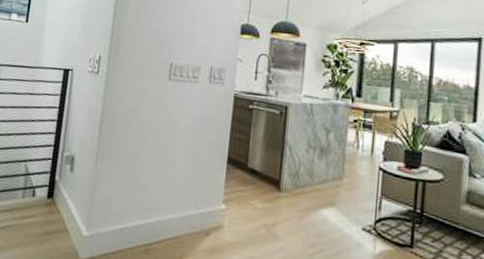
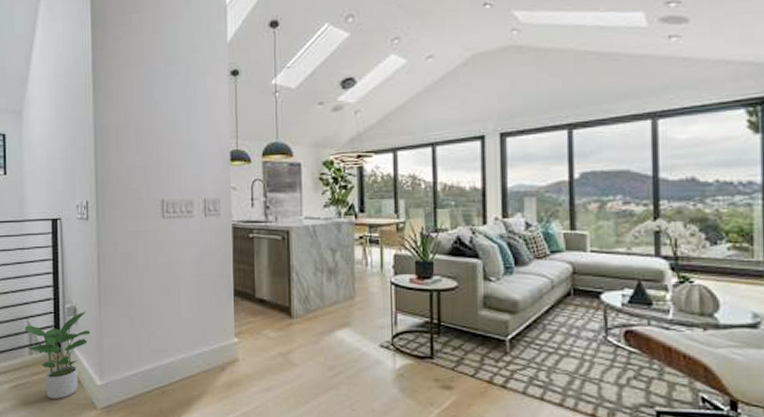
potted plant: none [21,161,85,245] -> present [24,311,91,399]

